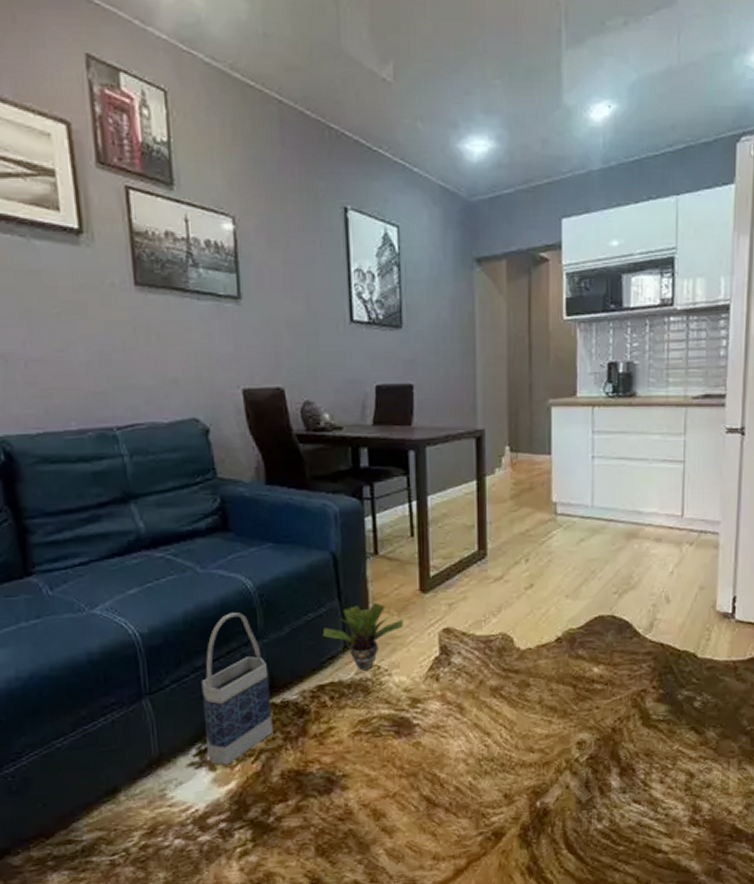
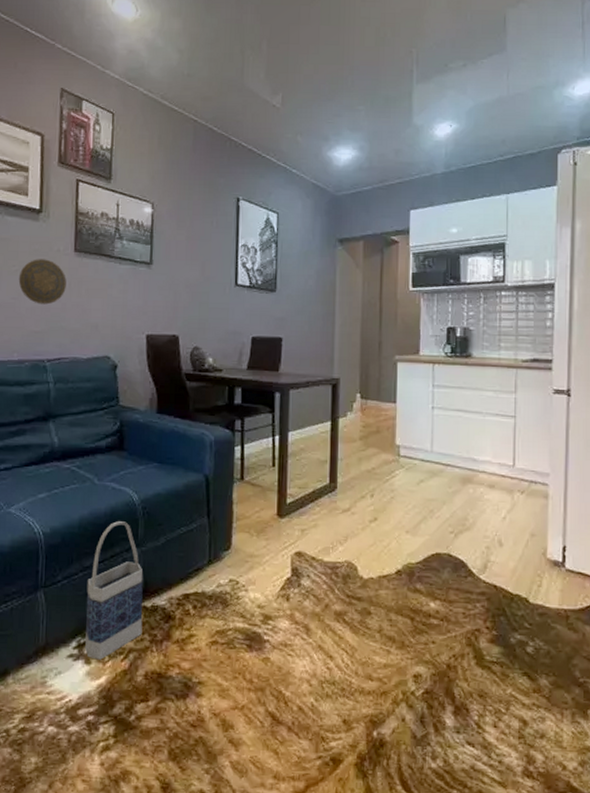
decorative plate: none [62,296,130,357] -> present [18,259,66,305]
potted plant: present [322,602,403,671] -> none [191,522,261,584]

